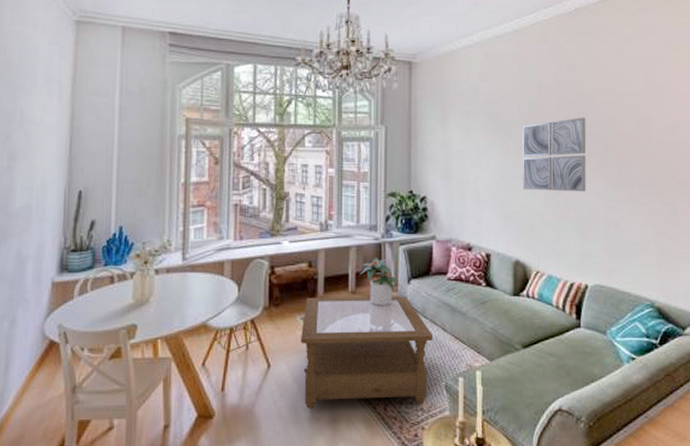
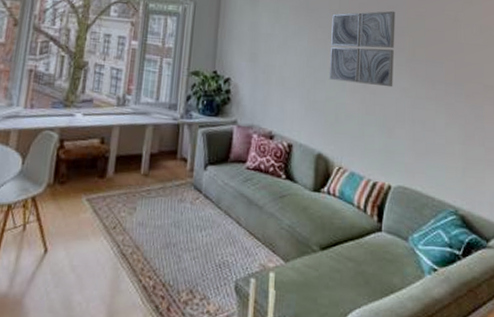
coffee table: present [301,296,432,408] -> none [80,176,226,306]
potted plant: present [360,257,398,306] -> none [154,138,194,193]

